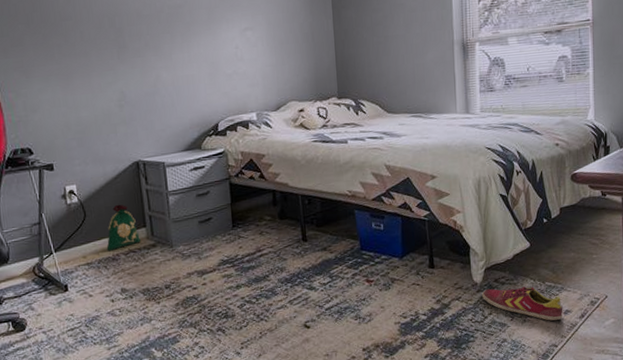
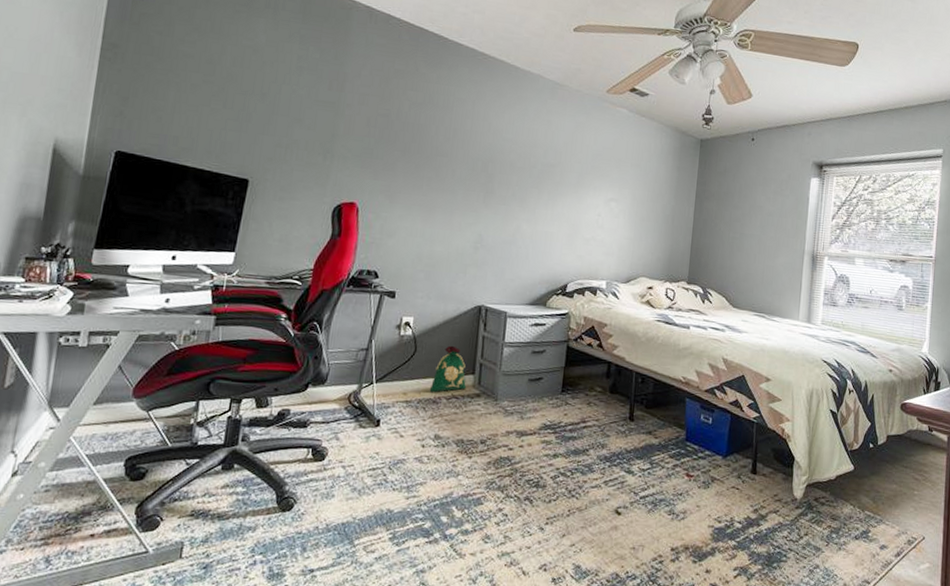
shoe: present [481,286,563,321] -> none [799,506,880,554]

